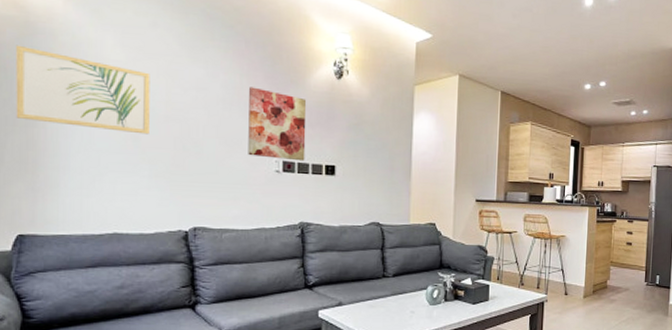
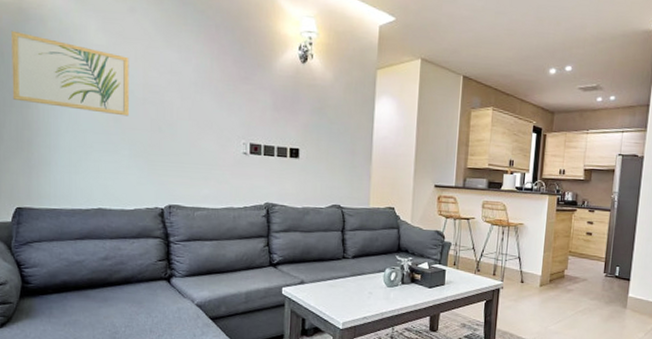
wall art: present [248,87,307,161] -> none [218,70,273,144]

